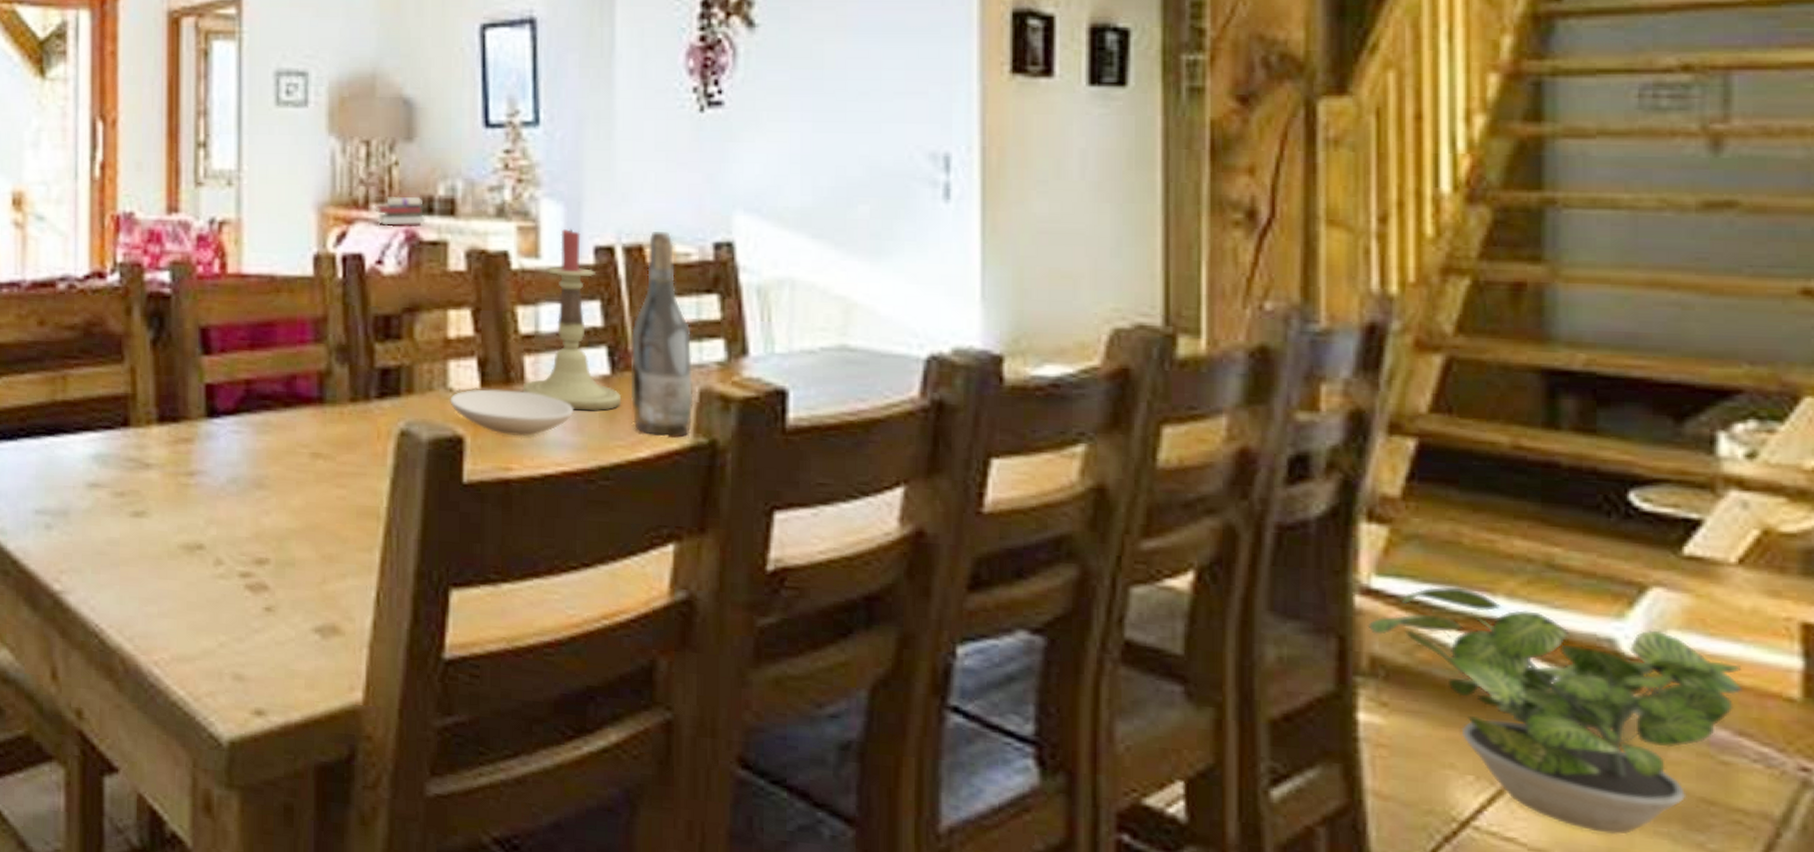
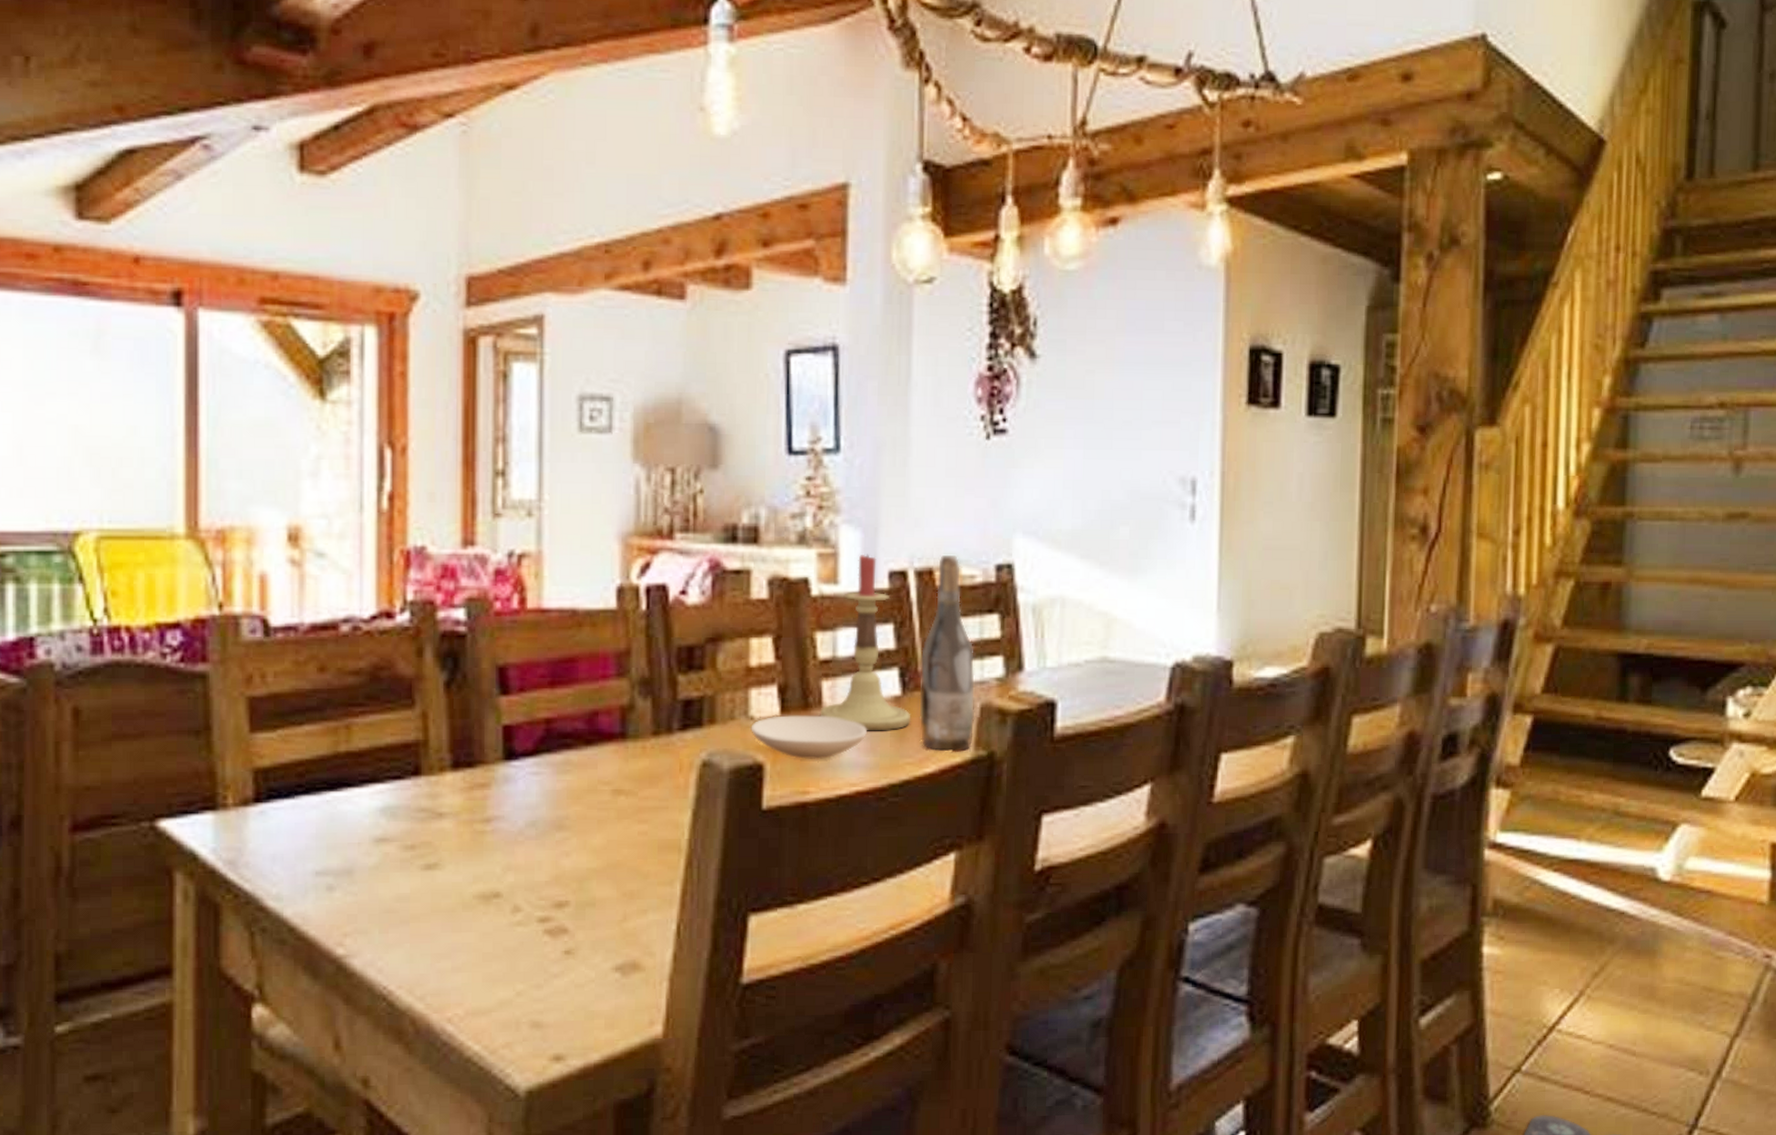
books: present [375,196,426,227] -> none [679,524,730,556]
potted plant: present [1367,586,1742,835] -> none [1492,836,1733,1023]

